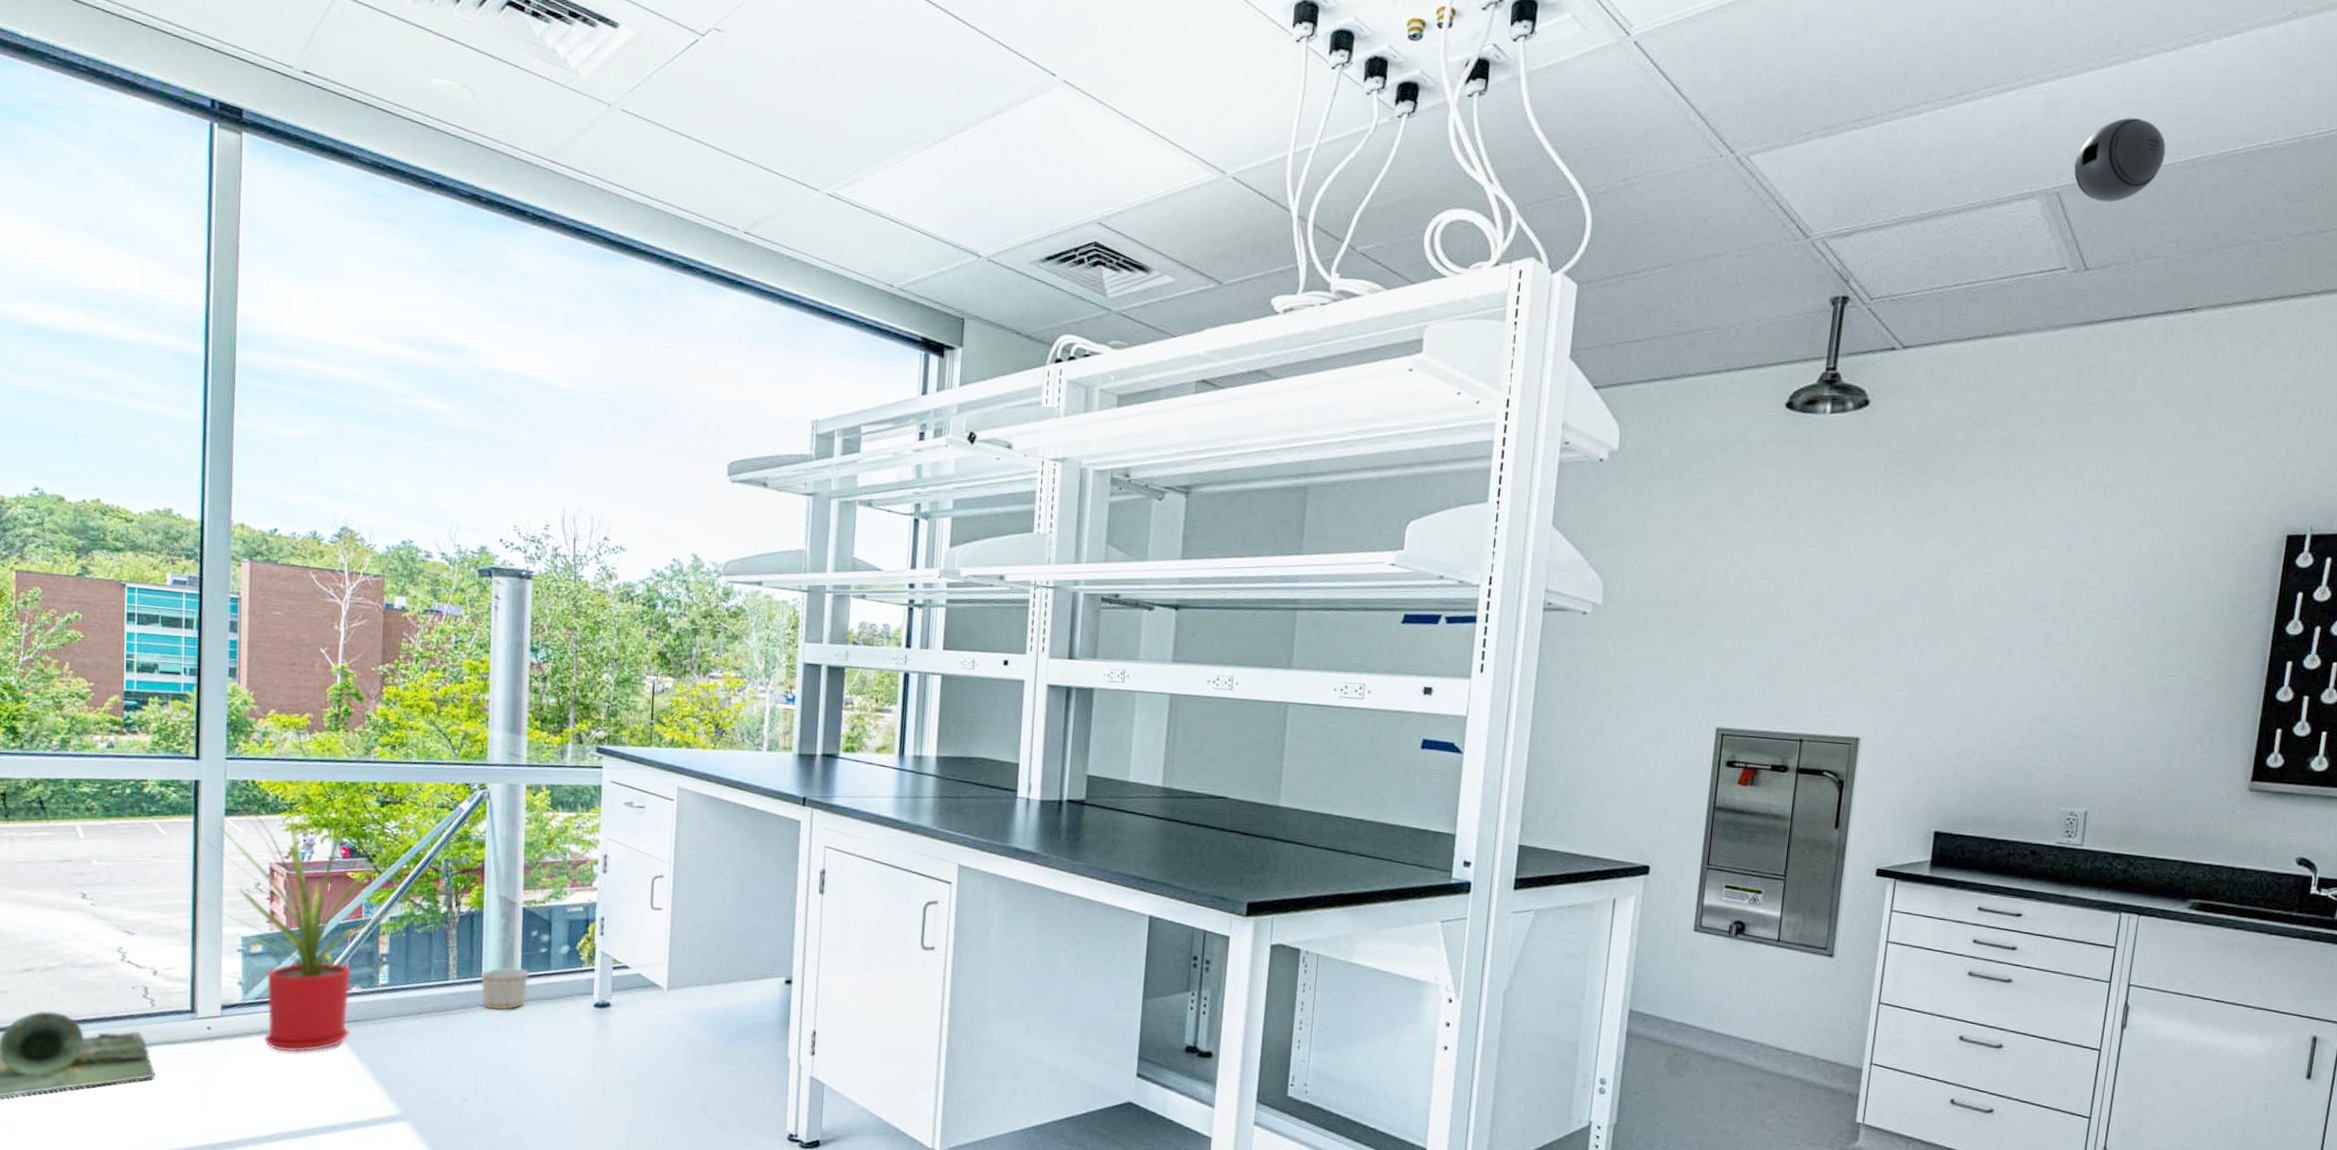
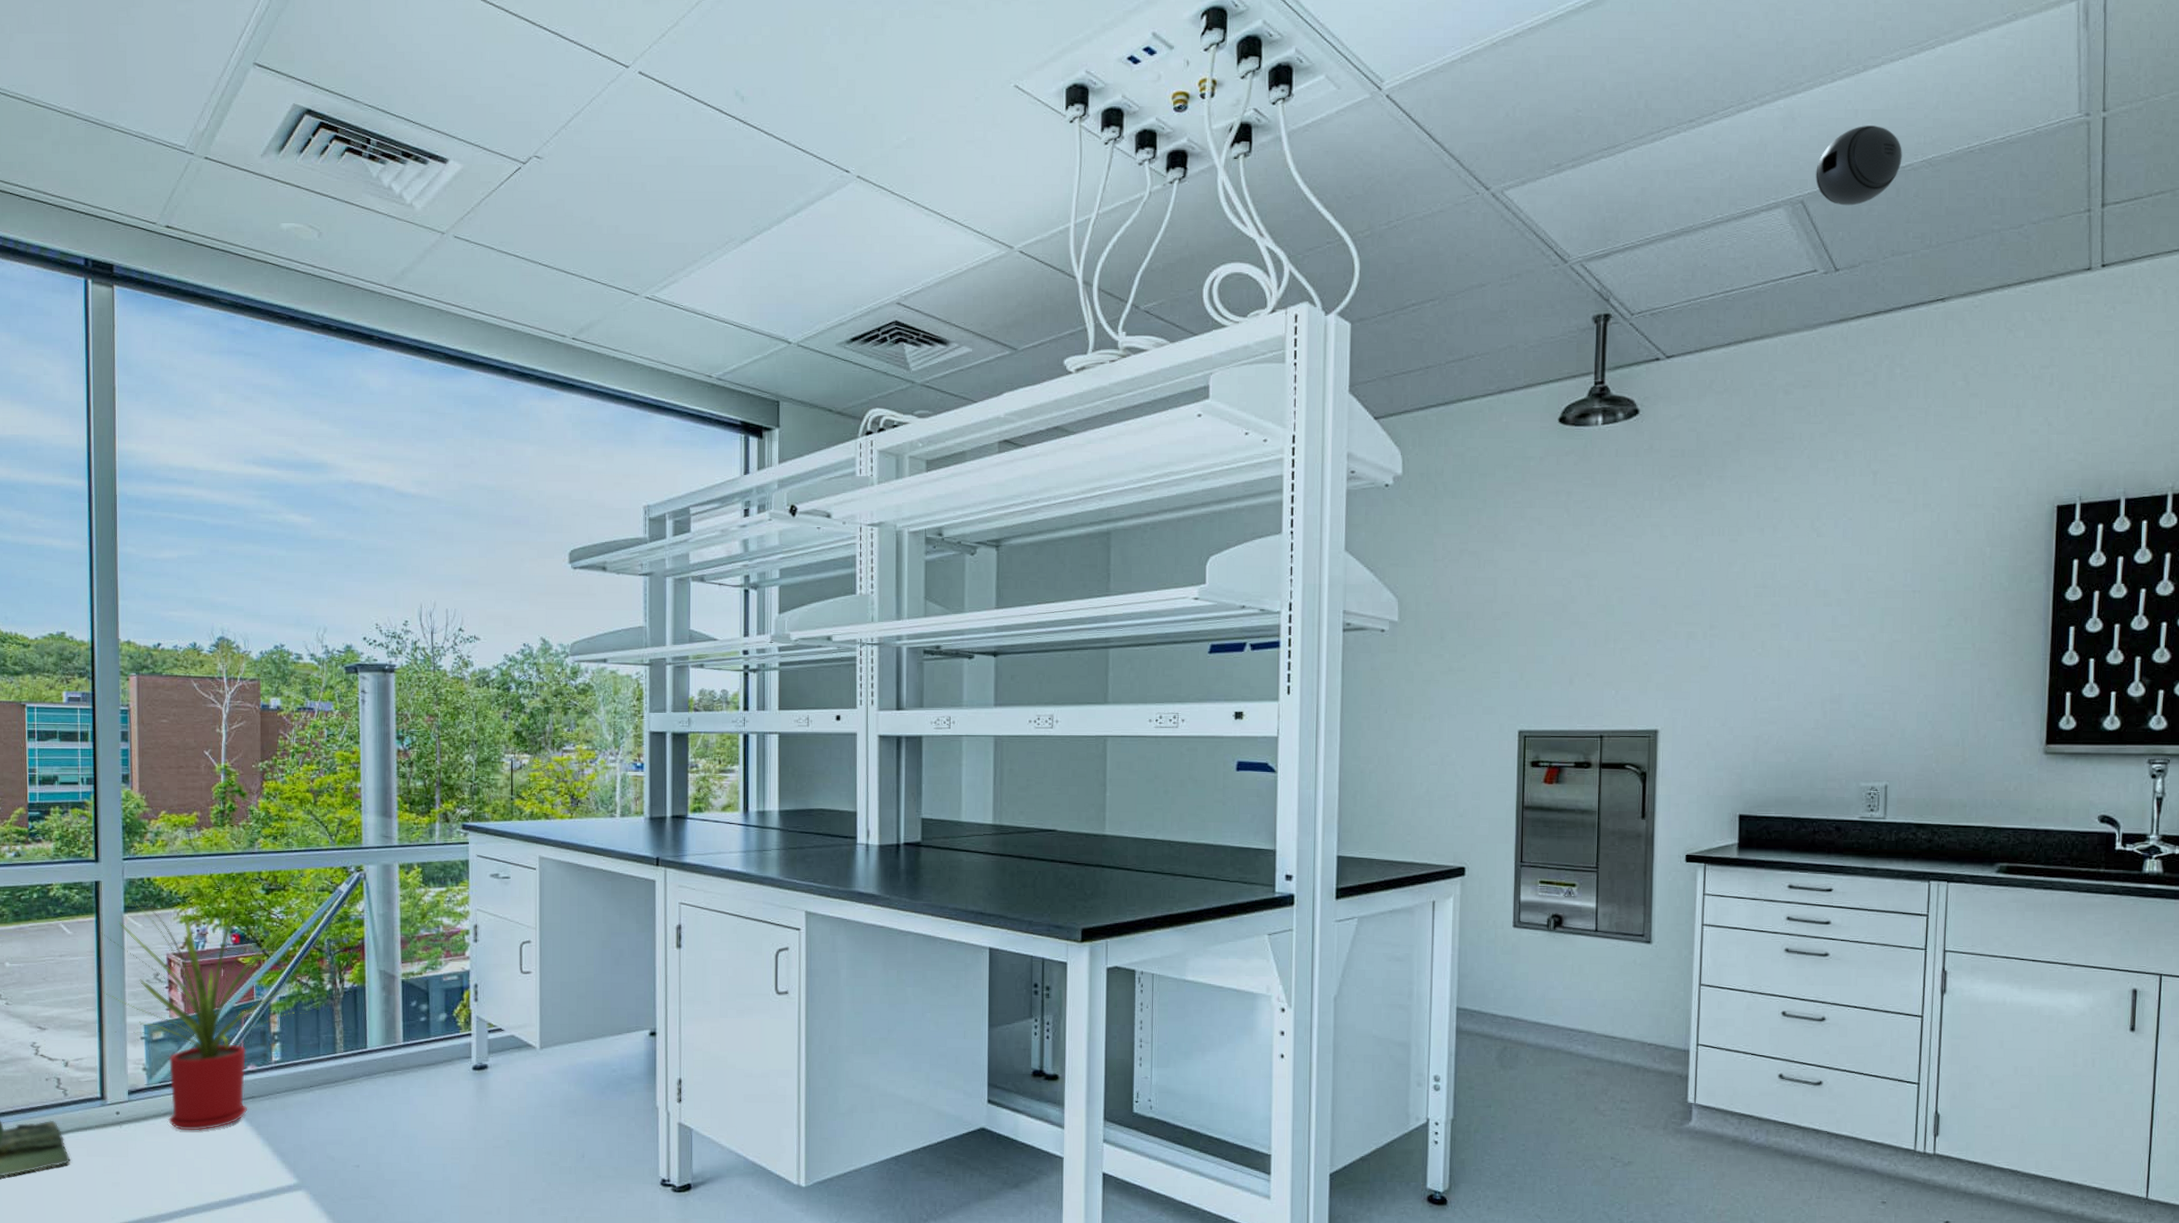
planter: present [481,967,529,1010] -> none [366,1037,411,1078]

